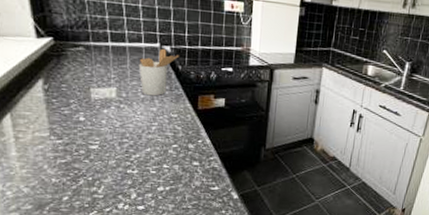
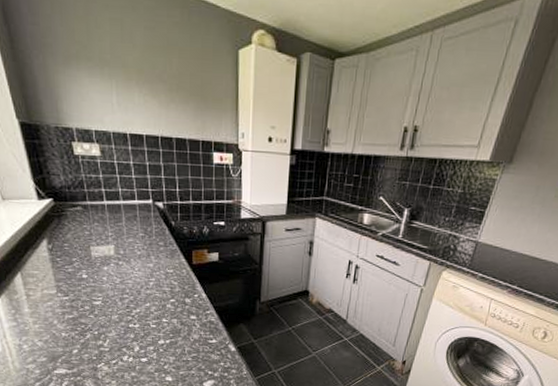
utensil holder: present [138,48,179,96] -> none [133,204,172,253]

